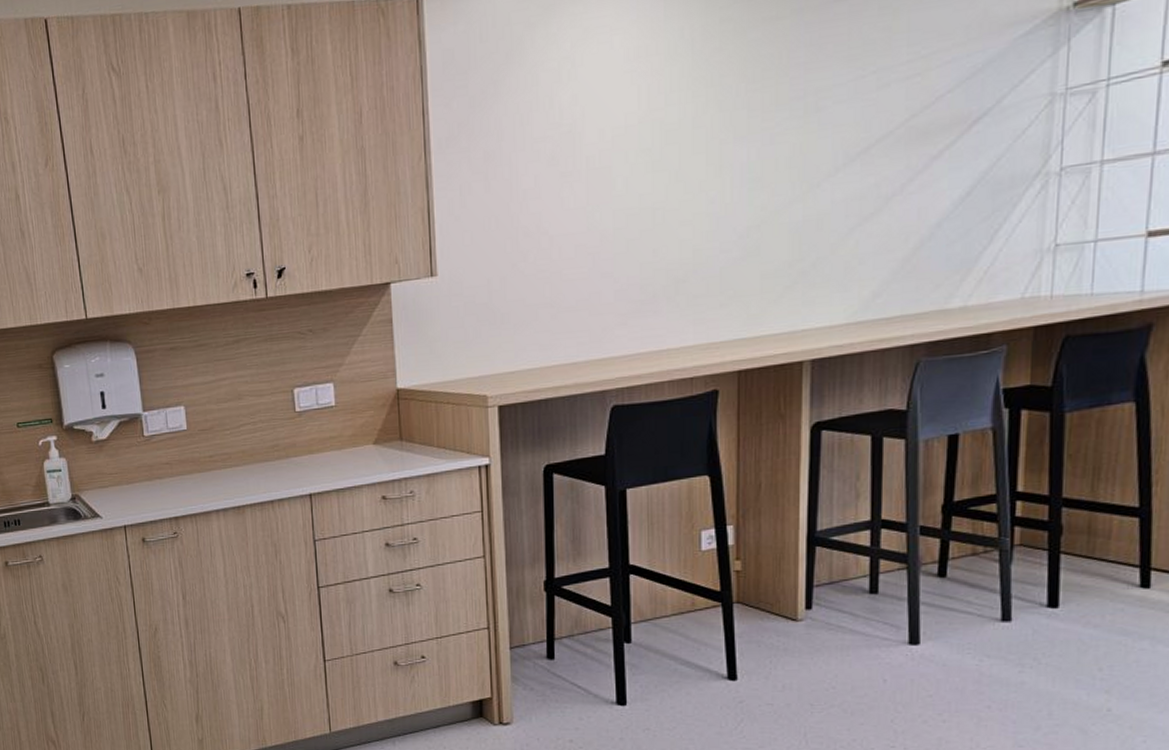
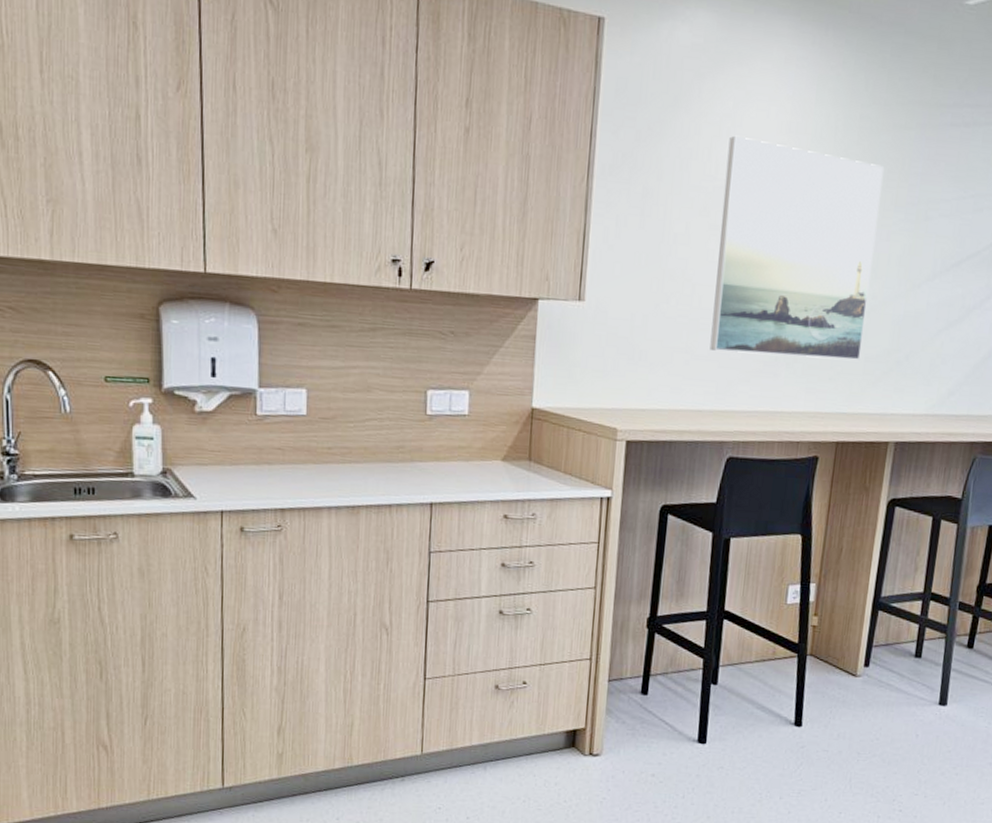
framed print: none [571,66,756,300] -> present [710,135,884,360]

